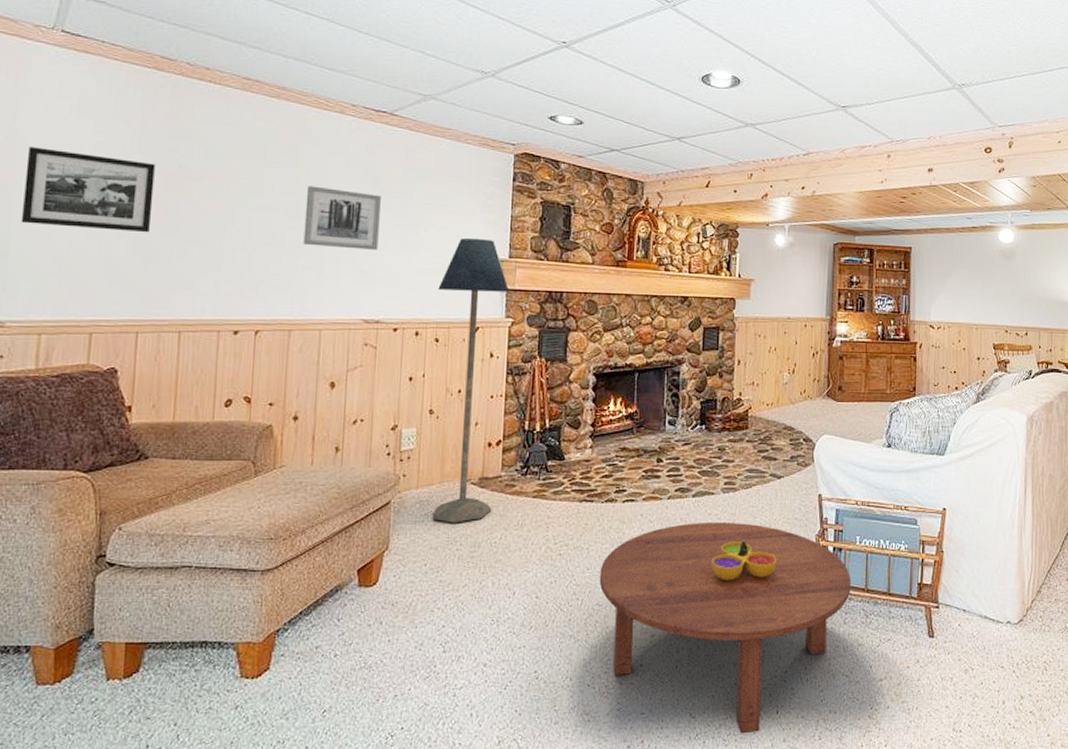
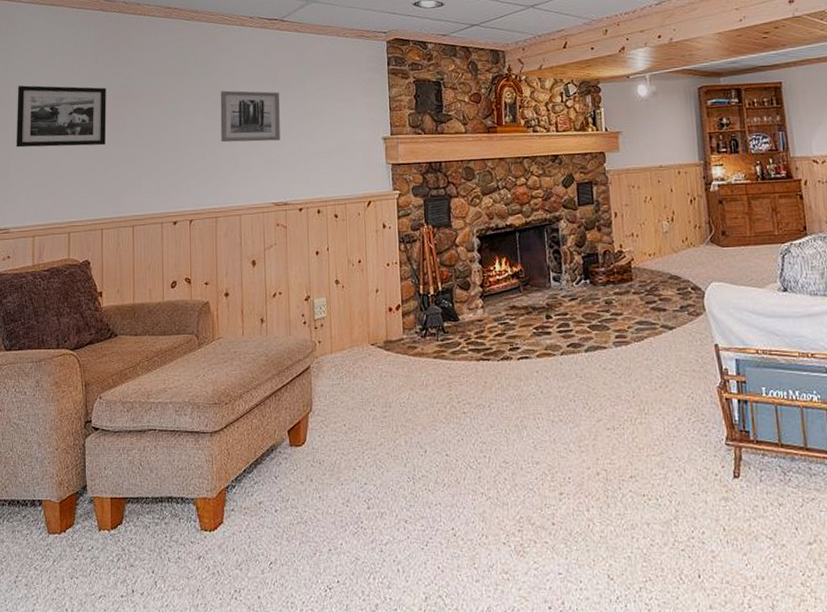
floor lamp: present [433,238,509,523] -> none [333,120,398,385]
coffee table: present [599,521,852,734] -> none [503,376,764,599]
decorative bowl: present [711,540,777,581] -> none [611,395,680,437]

